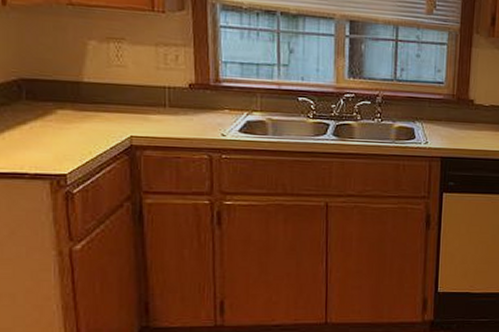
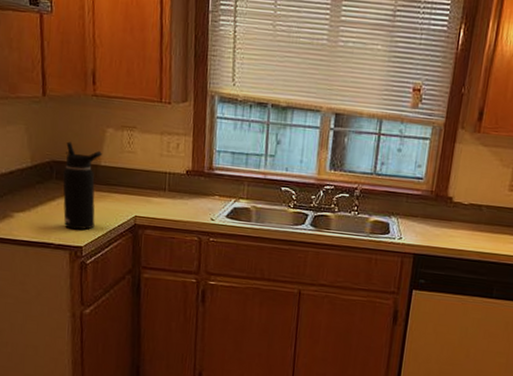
water bottle: none [36,56,84,156] -> present [63,141,102,230]

